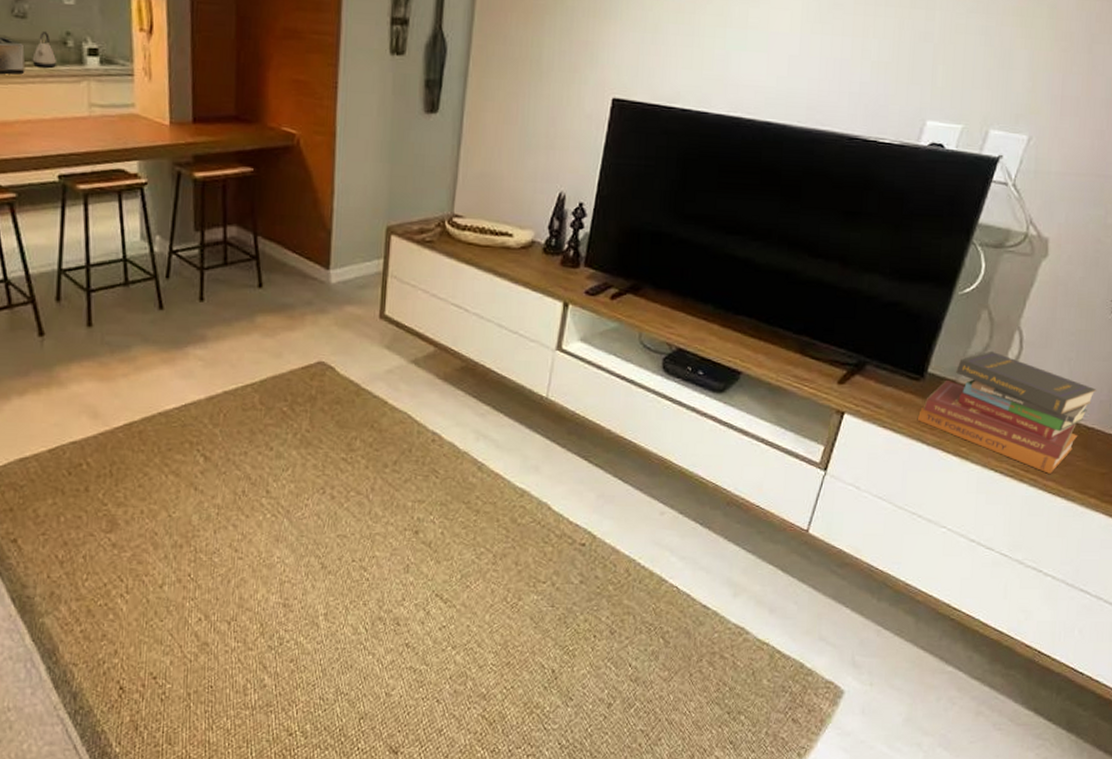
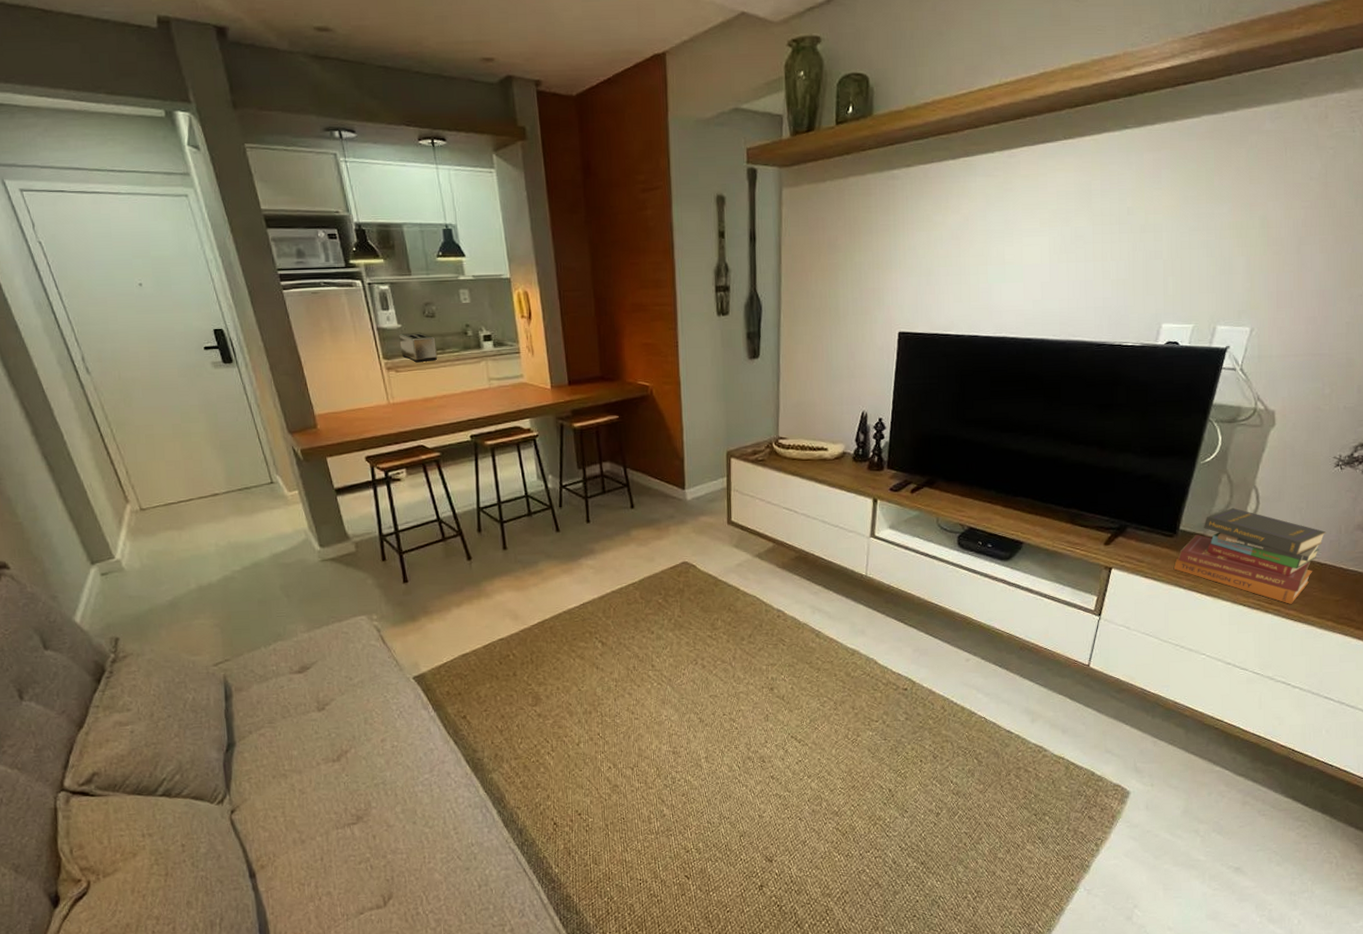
kettle: present [32,30,58,69] -> none [442,325,461,355]

